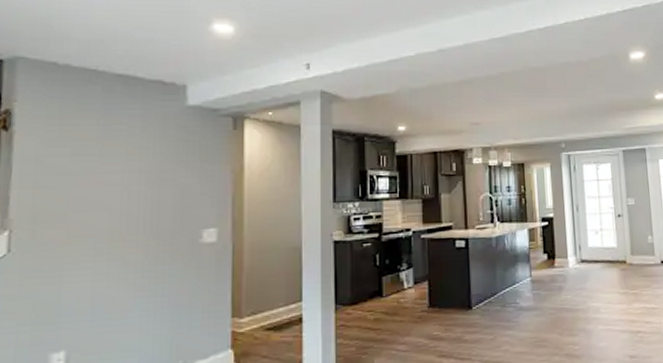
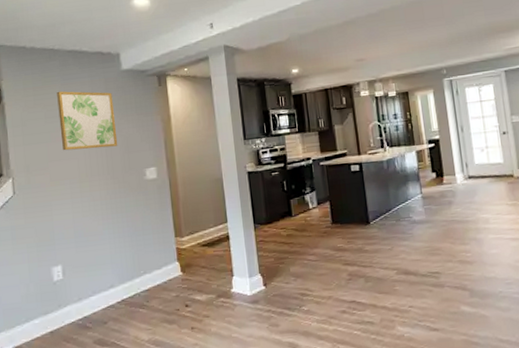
wall art: none [90,123,170,200] -> present [57,91,118,151]

